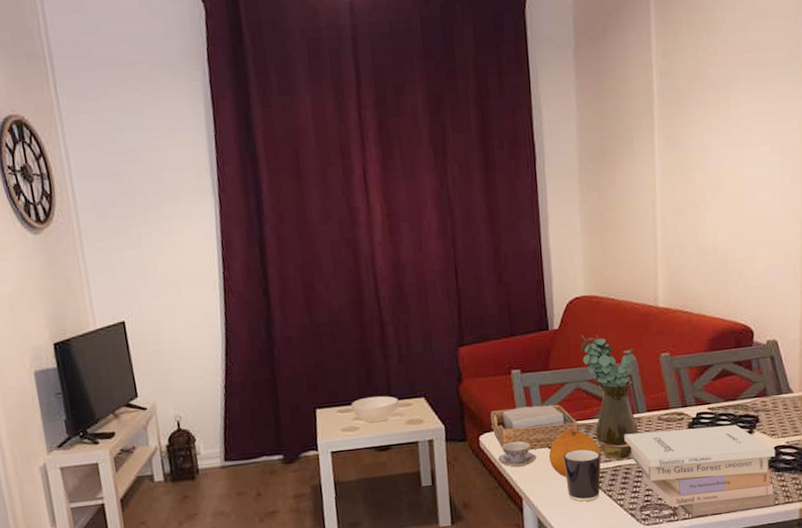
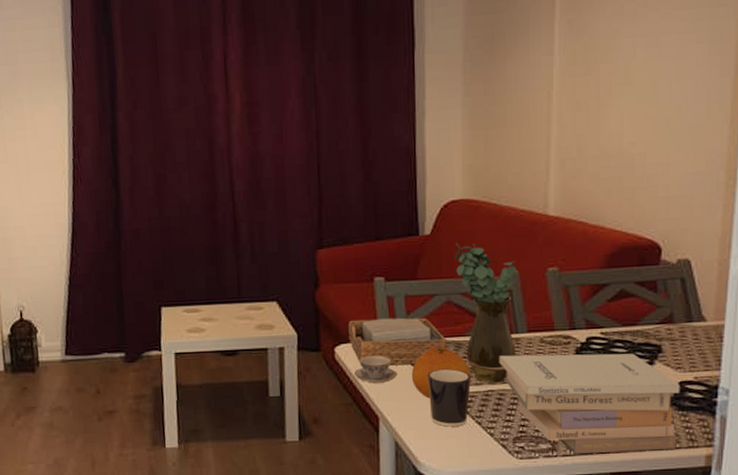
bowl: present [351,396,399,423] -> none [198,297,249,325]

